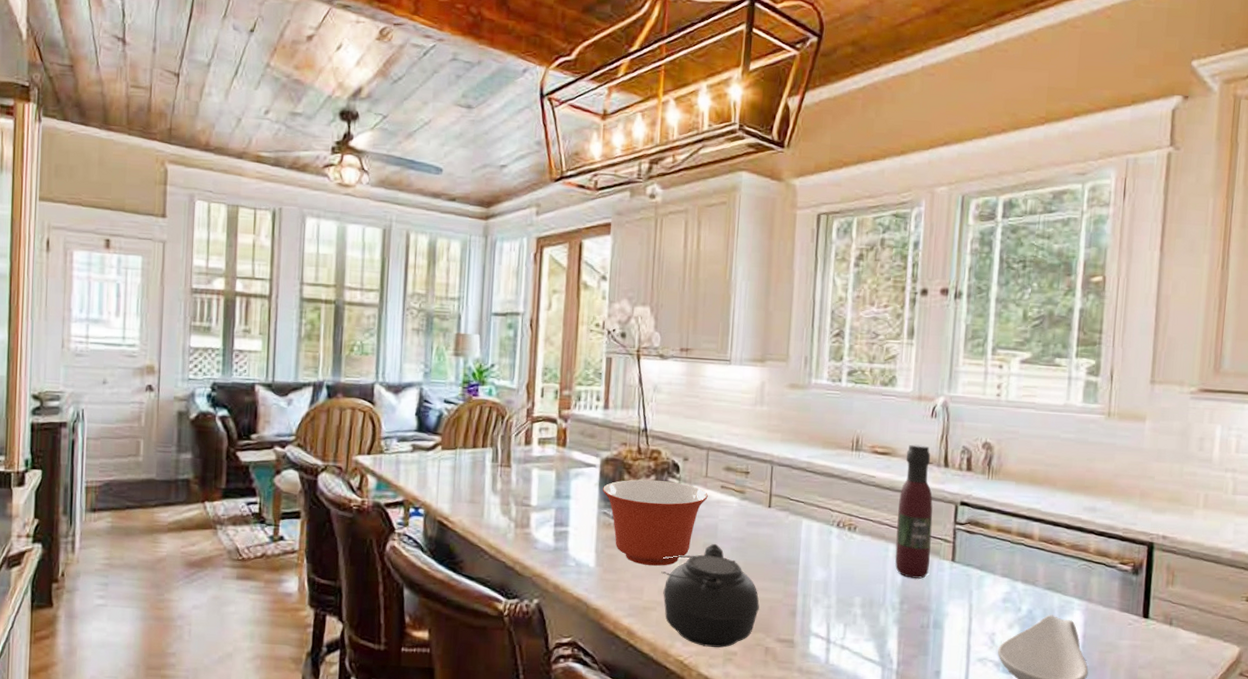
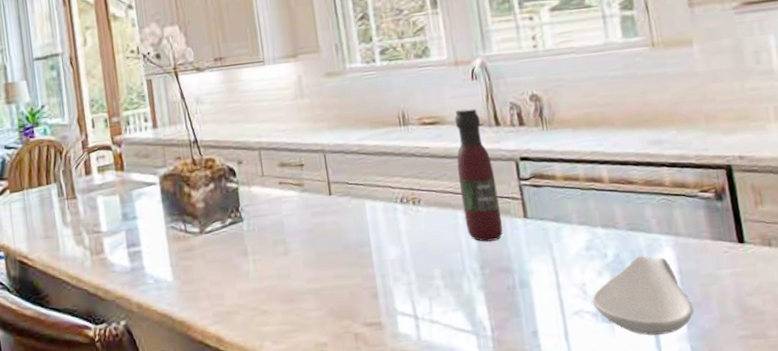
mixing bowl: present [603,479,708,566] -> none [166,186,268,271]
teapot: present [661,544,759,648] -> none [235,240,341,342]

